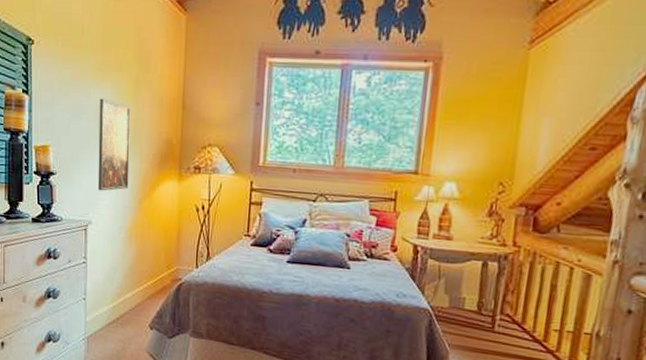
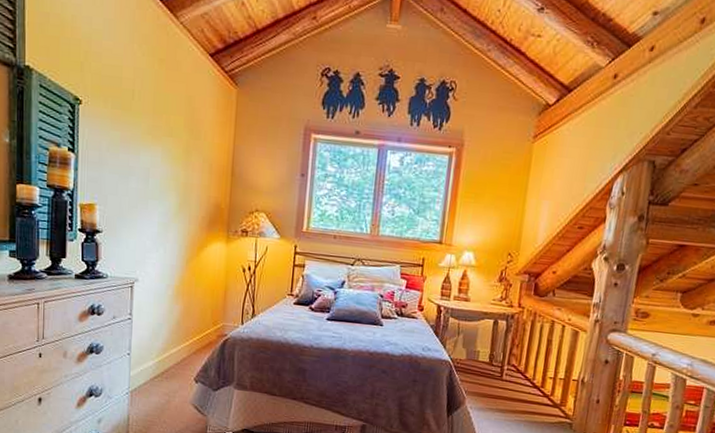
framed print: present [97,98,131,191] -> none [145,161,181,251]

